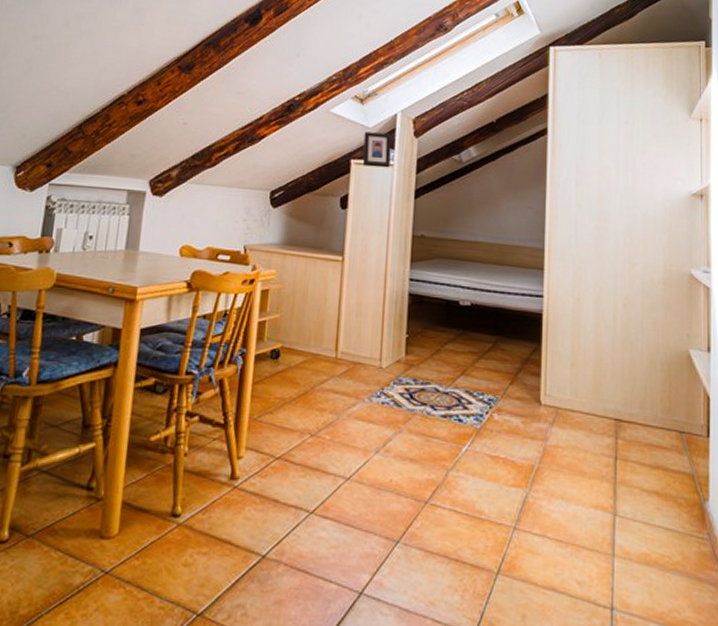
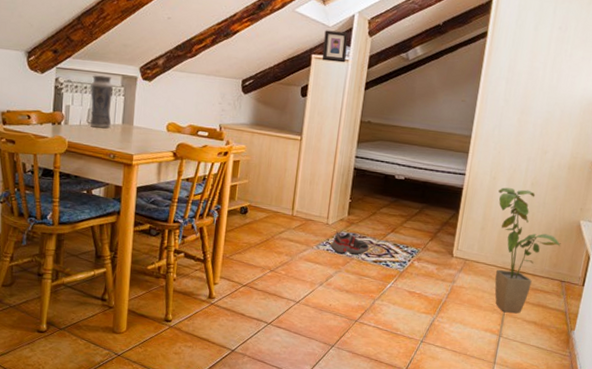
vase: none [85,191,116,257] -> present [89,75,113,129]
shoe: none [386,375,436,408] -> present [330,230,370,255]
house plant: none [585,311,671,481] -> present [494,187,561,314]

